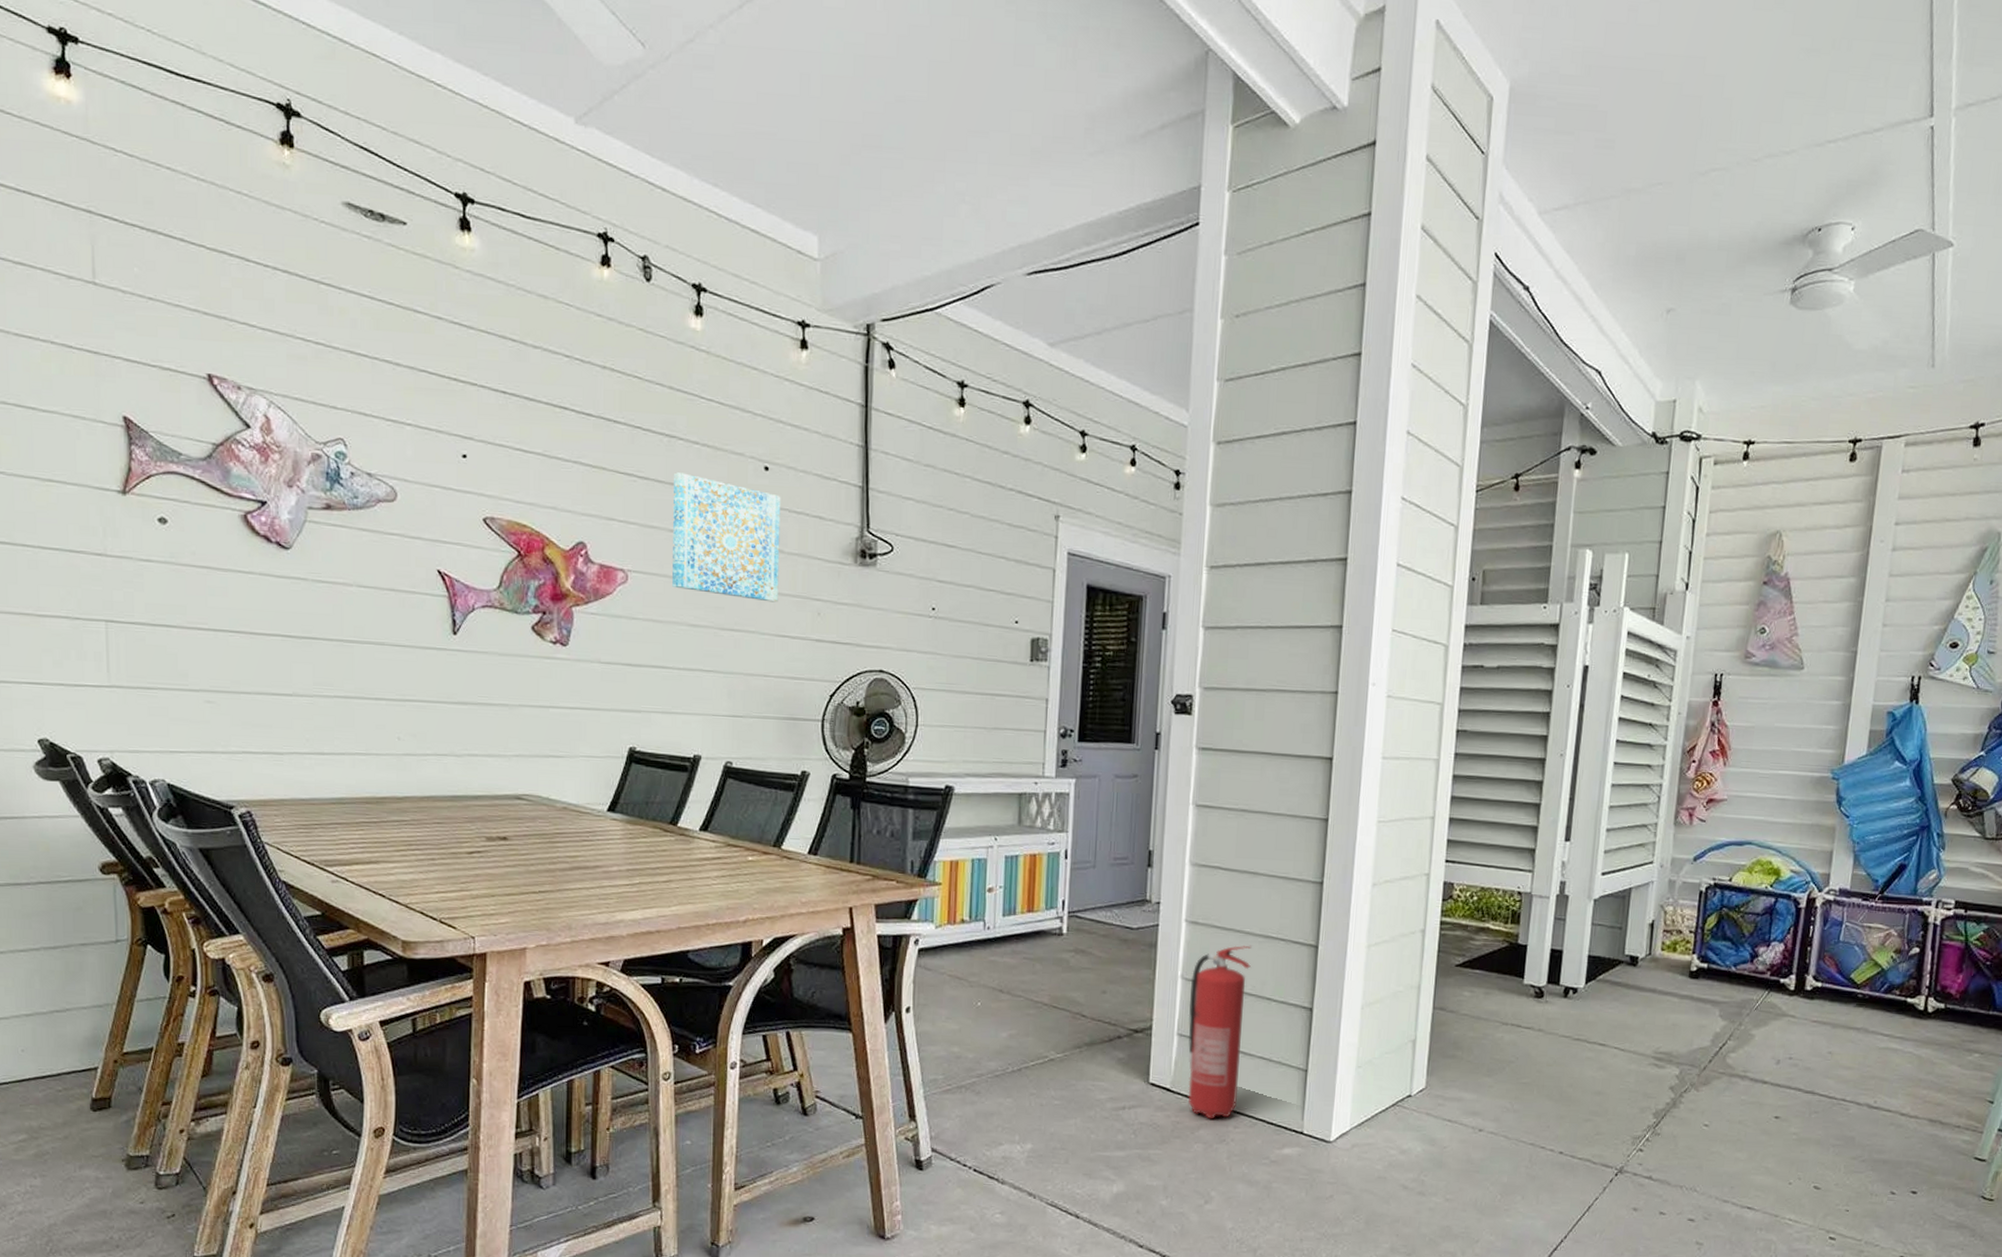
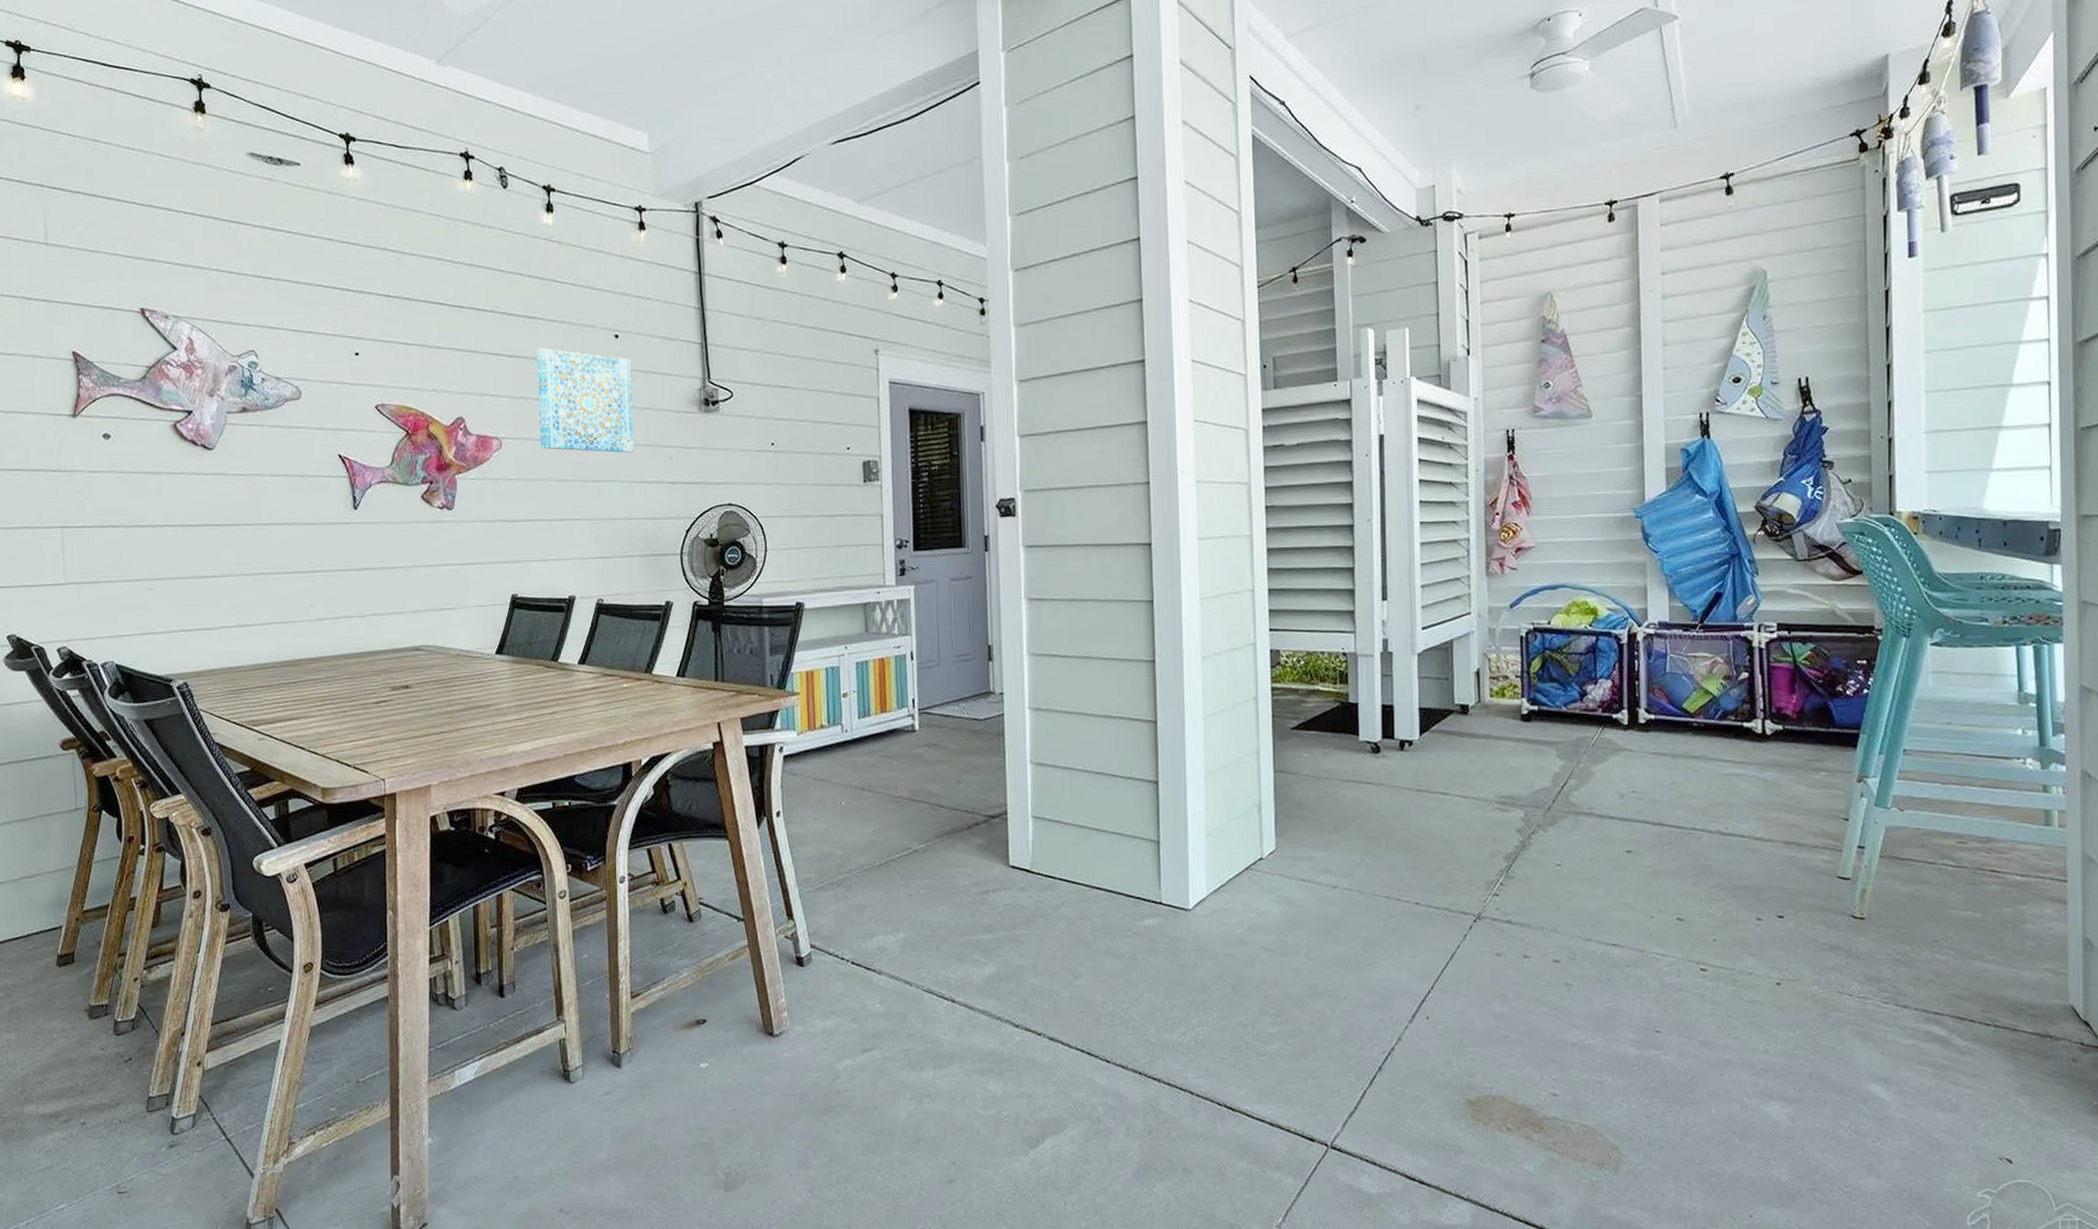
fire extinguisher: present [1188,945,1252,1119] -> none [1039,726,1096,897]

